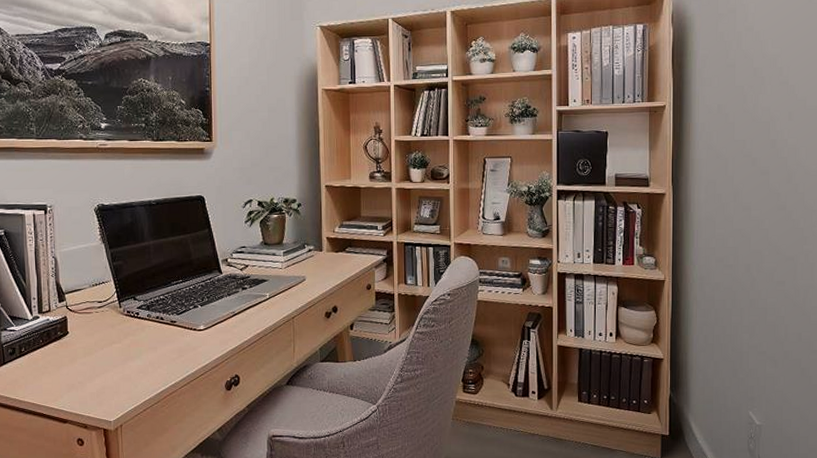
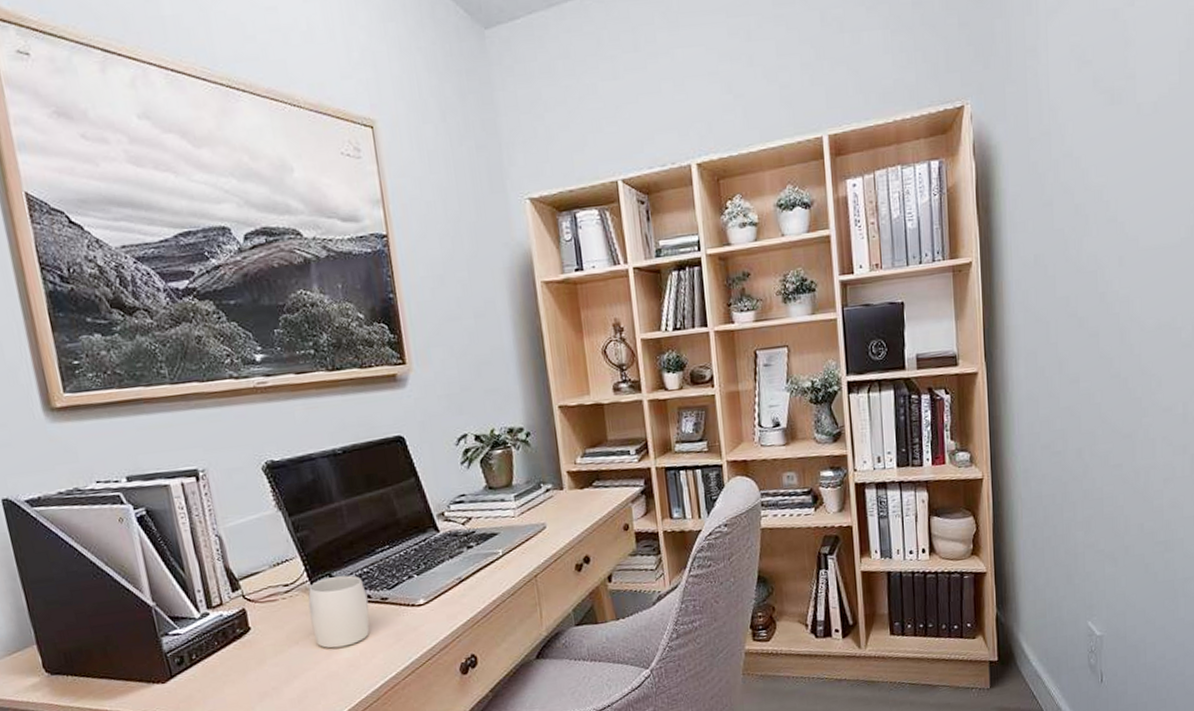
mug: none [114,300,161,356] -> present [308,575,370,649]

